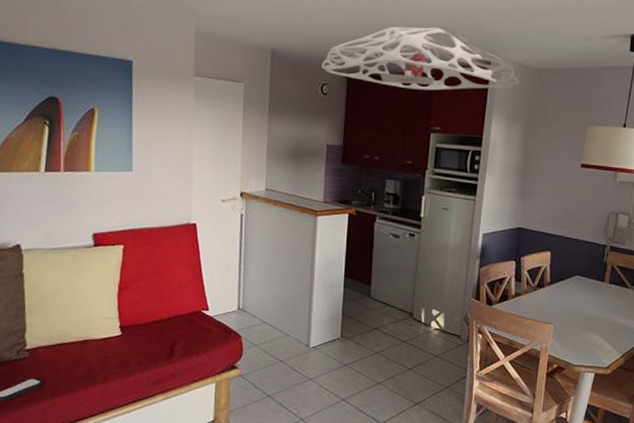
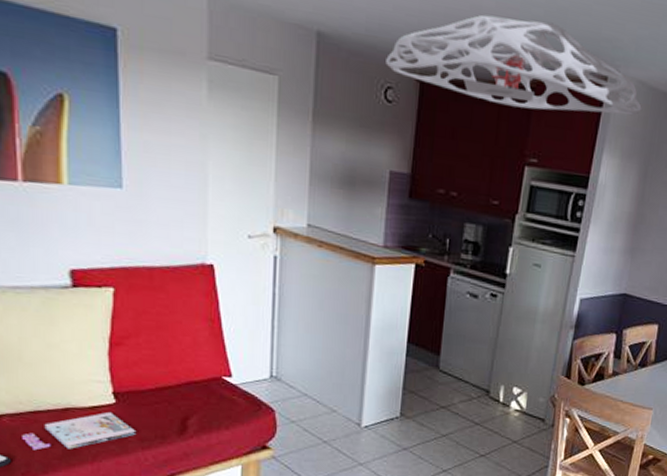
magazine: none [52,342,136,375] -> present [22,411,137,451]

